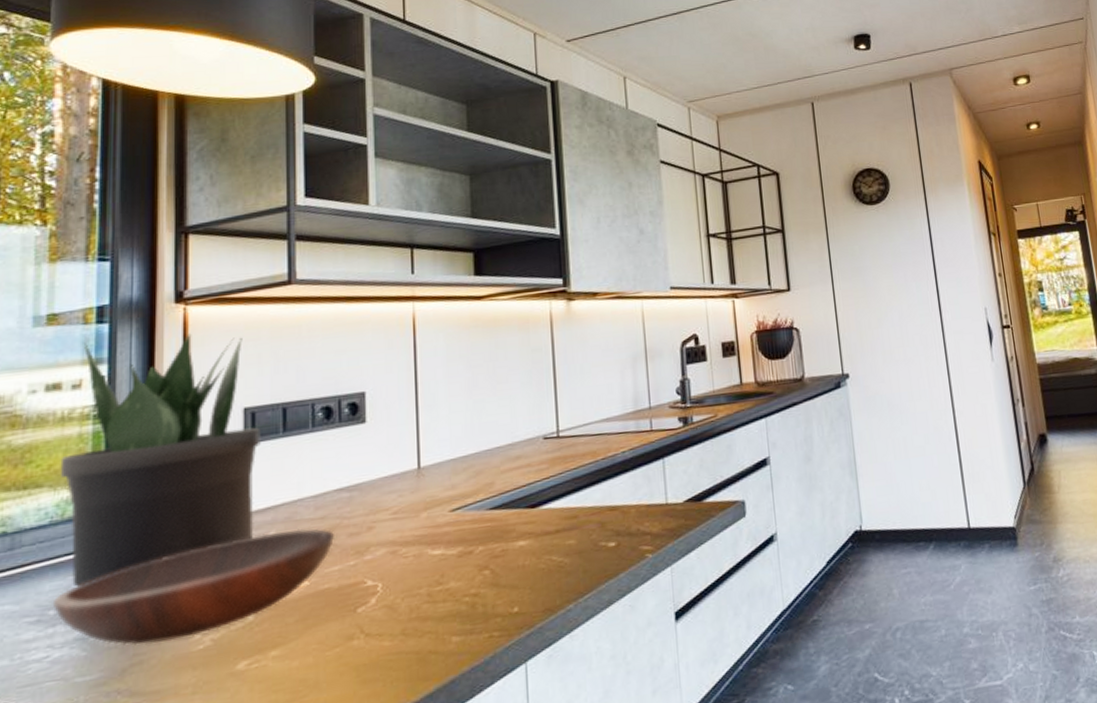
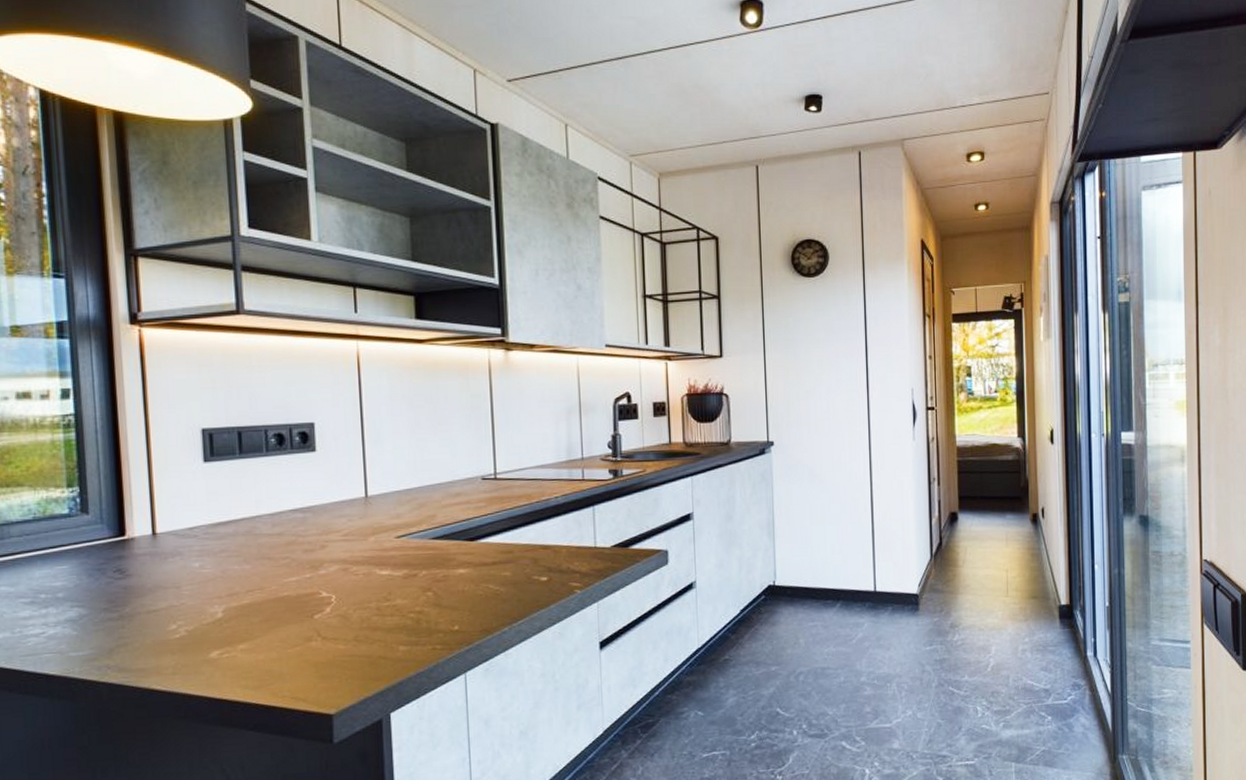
wooden bowl: present [52,529,334,646] -> none [43,542,291,630]
planter: present [60,333,261,587] -> none [37,354,219,576]

